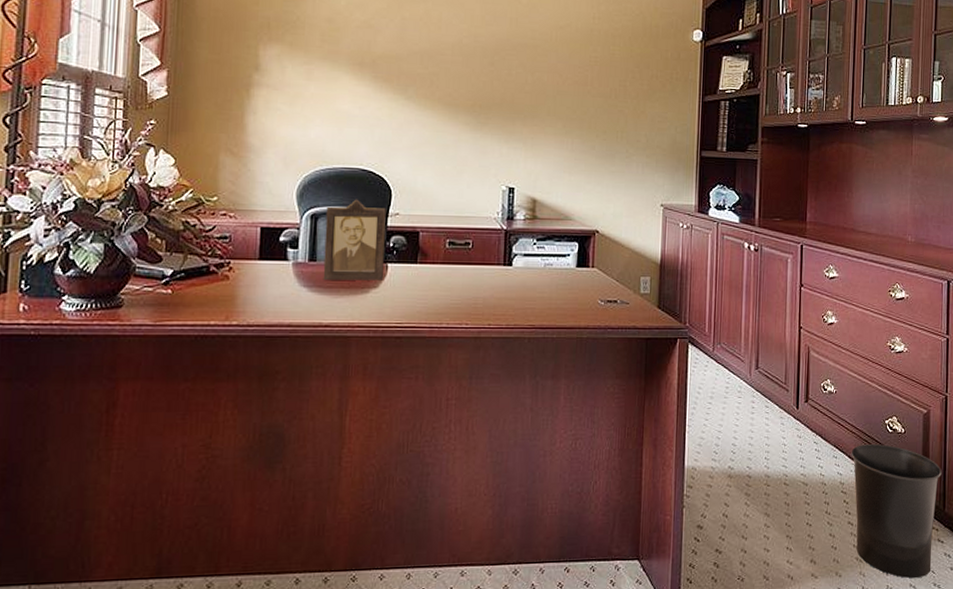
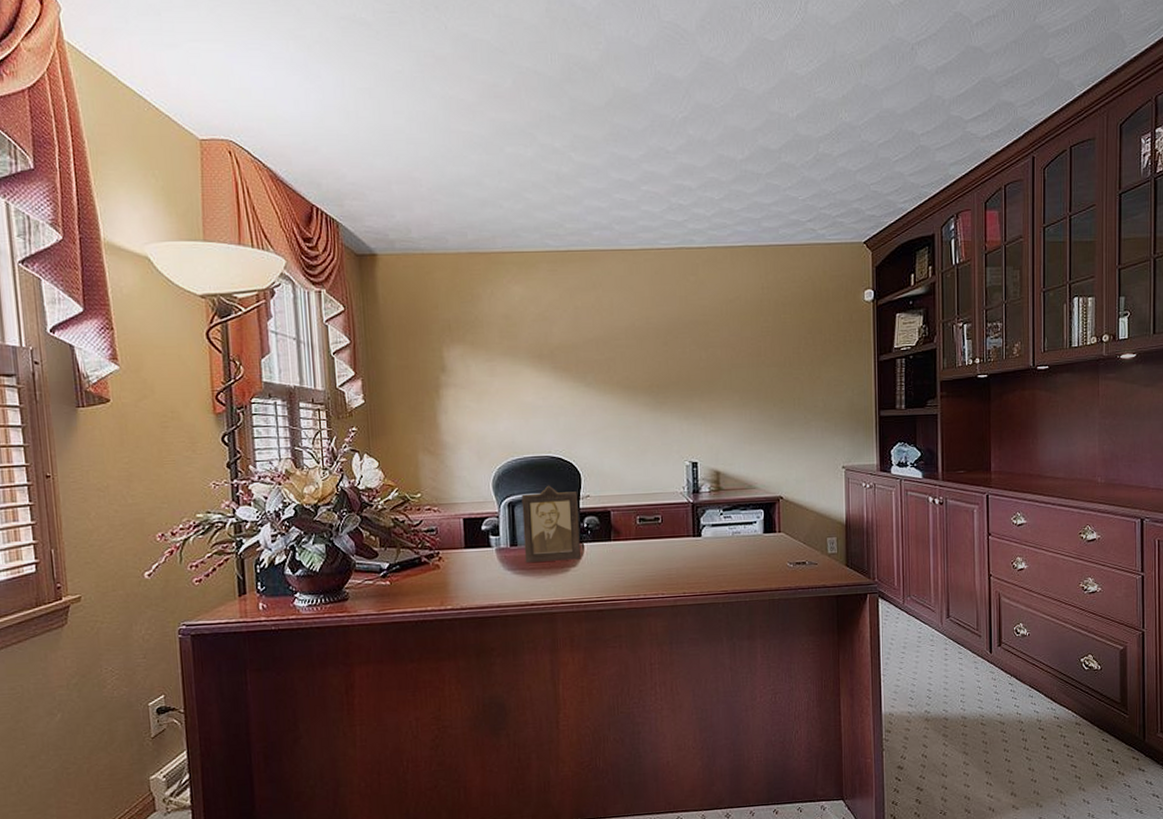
waste bin: present [851,444,942,578] -> none [1047,681,1141,806]

